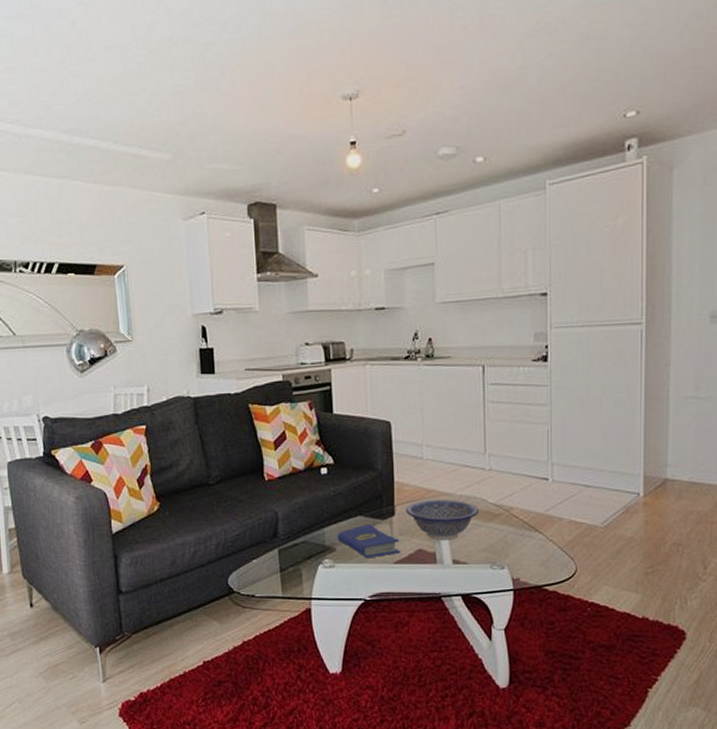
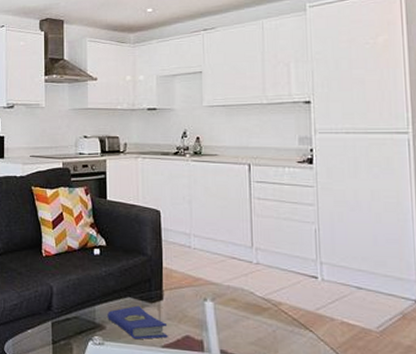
decorative bowl: present [406,500,478,541] -> none [174,288,246,330]

